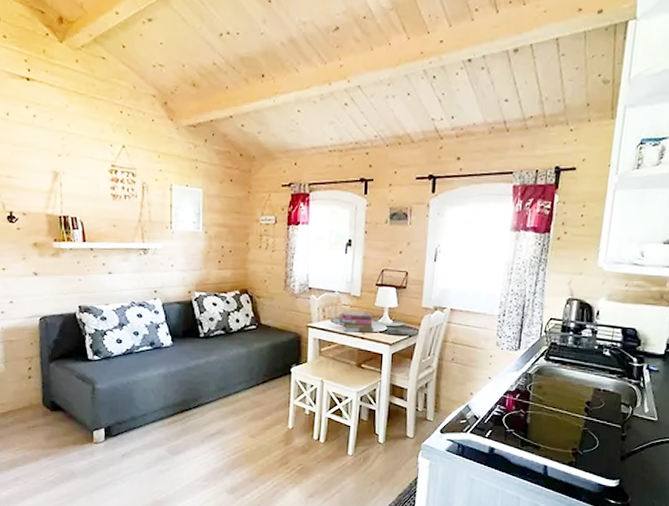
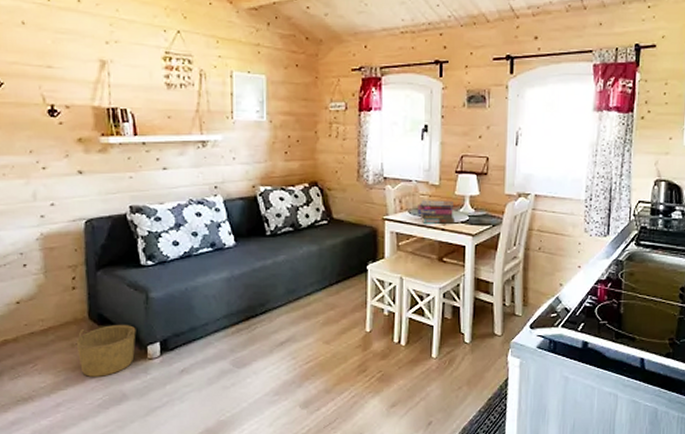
basket: none [31,411,84,457] -> present [76,325,136,378]

